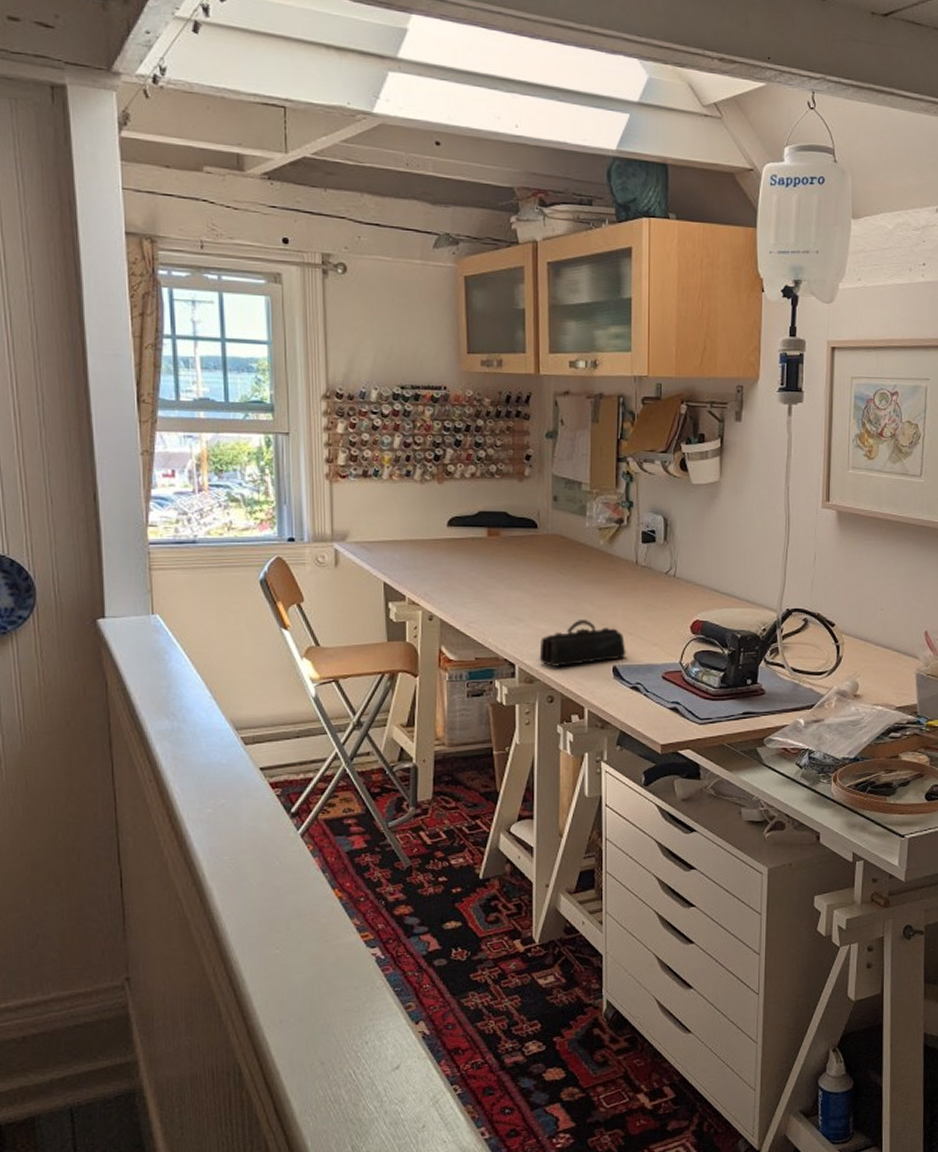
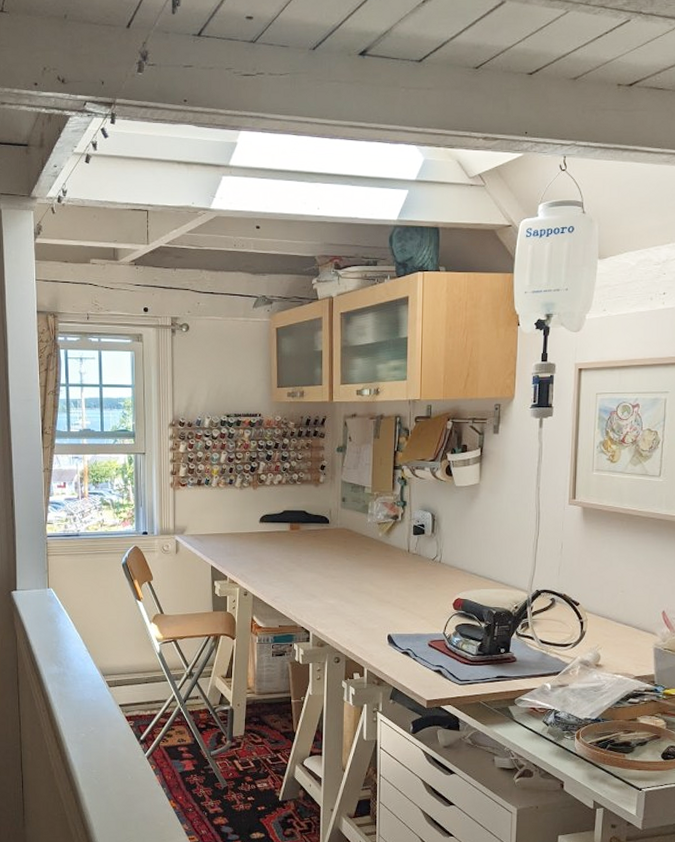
pencil case: present [539,620,626,667] -> none [329,597,399,634]

